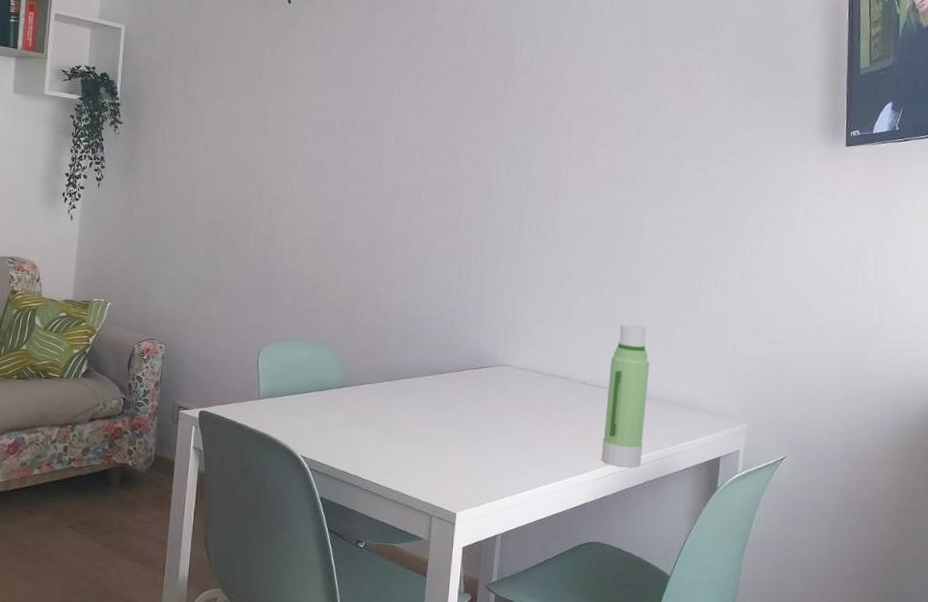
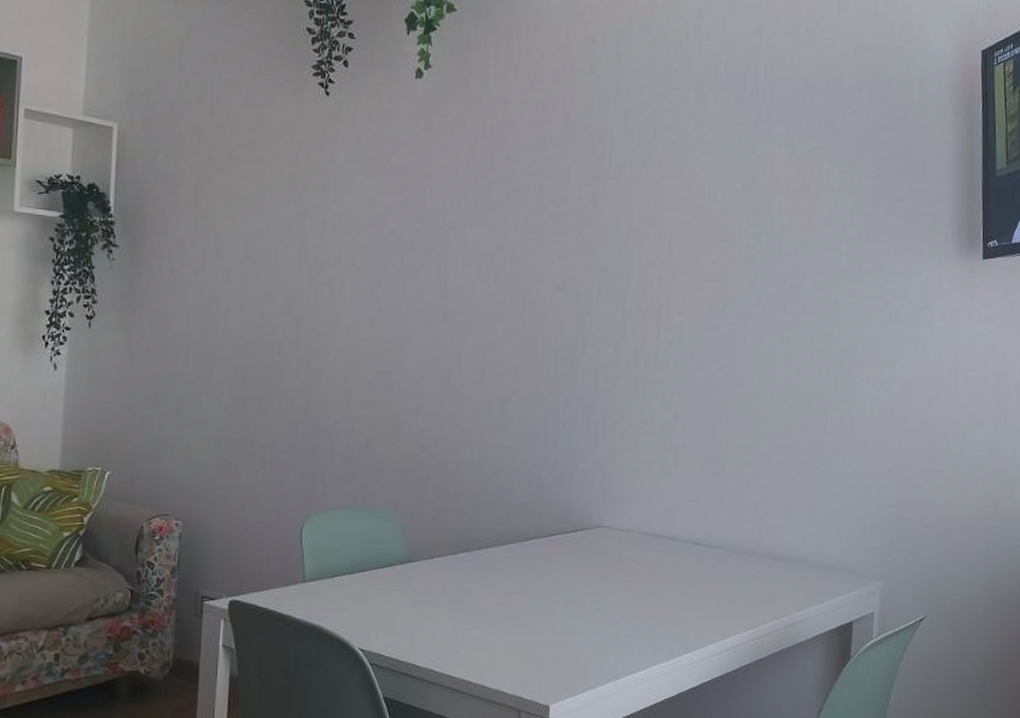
water bottle: present [601,324,650,469] -> none [717,472,771,641]

